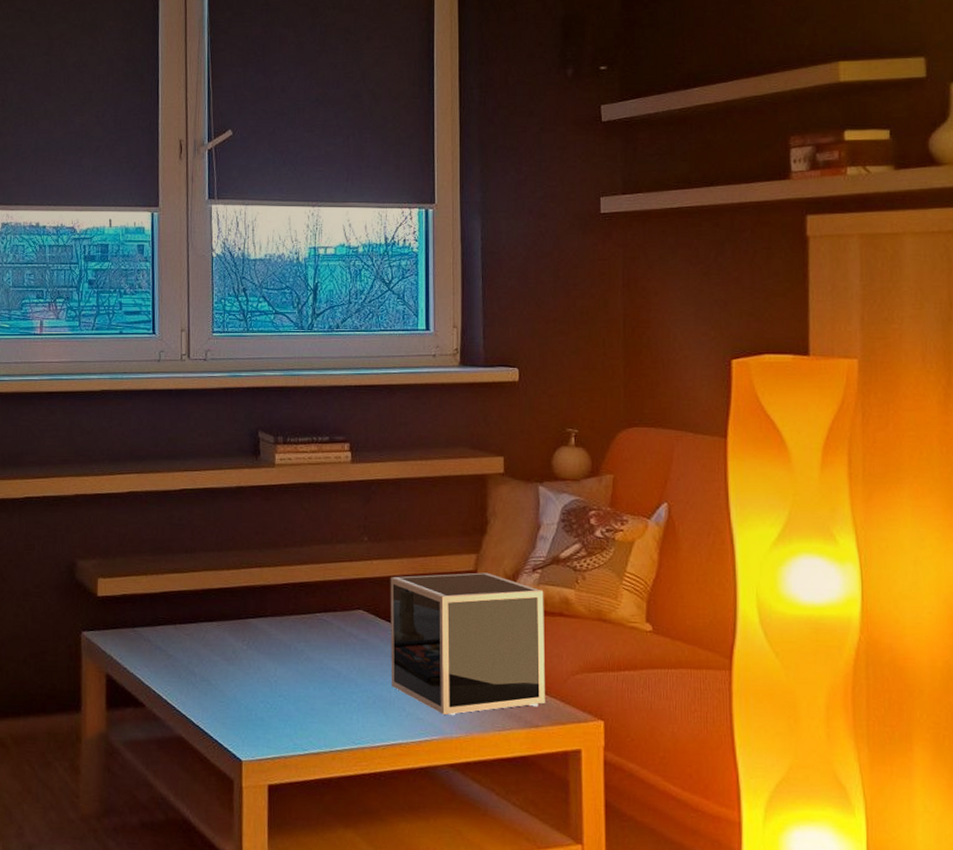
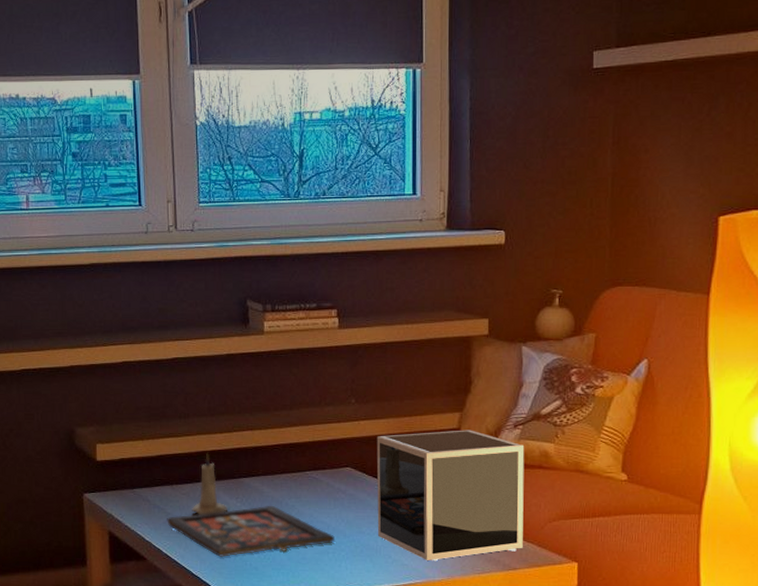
board game: none [168,649,345,707] -> present [167,505,334,558]
candle: none [195,591,233,659] -> present [192,453,227,515]

